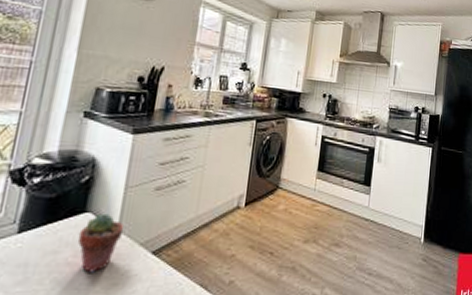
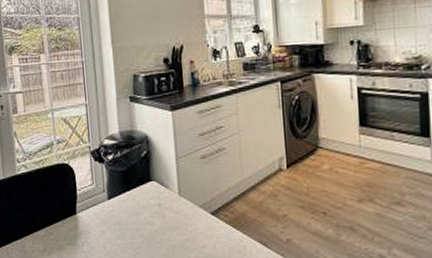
potted succulent: present [77,213,125,273] -> none [150,181,184,230]

